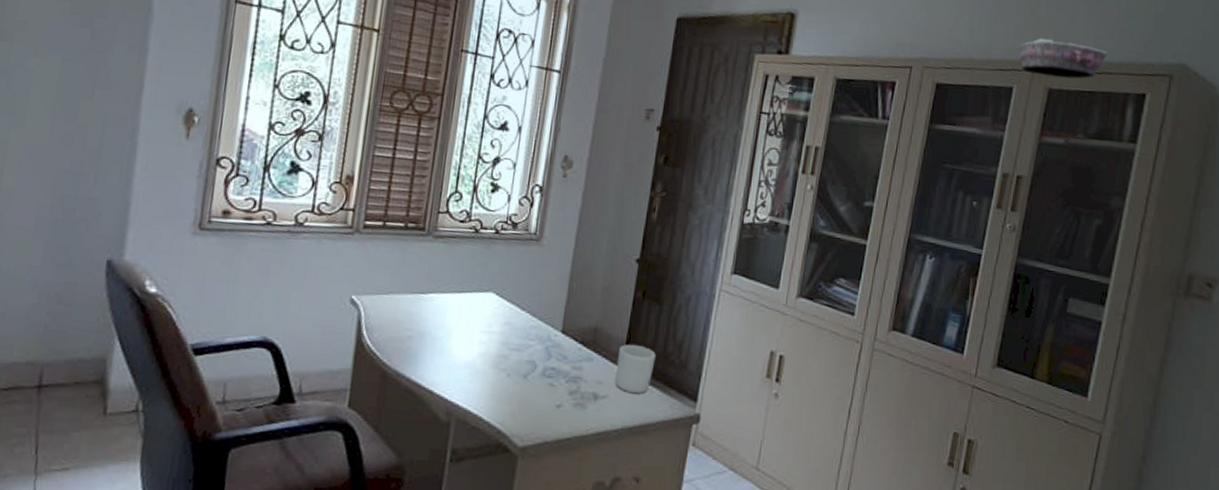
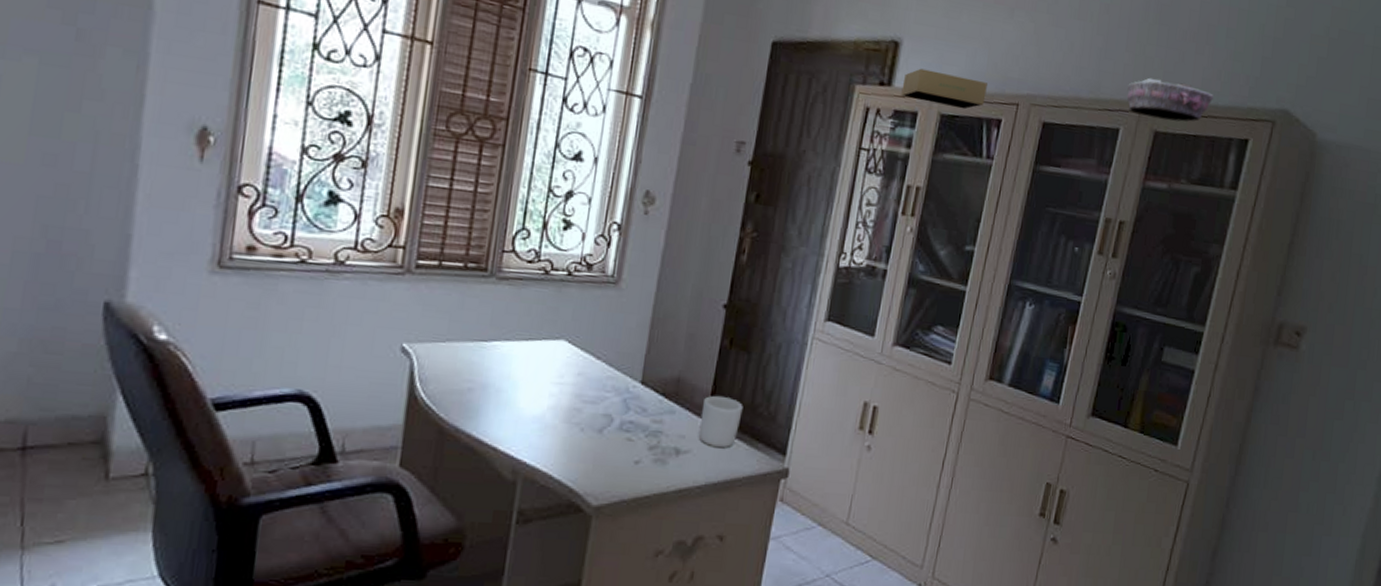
box: none [798,37,881,74] -> present [901,68,987,110]

